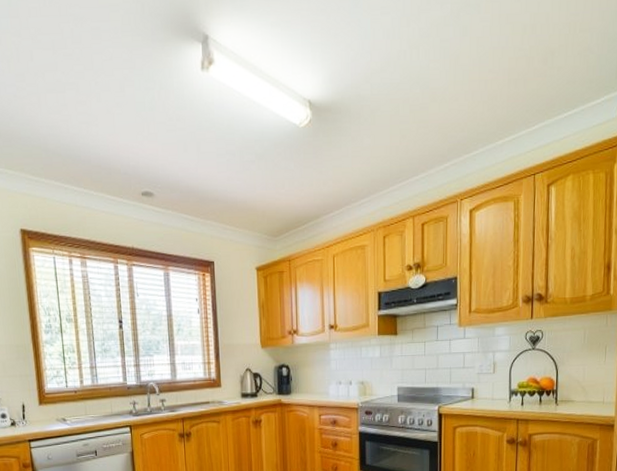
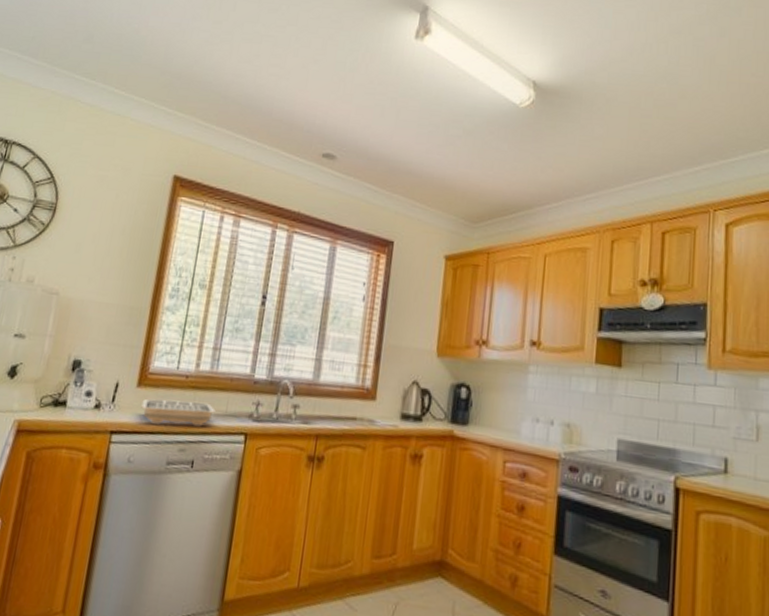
dish rack: none [46,408,104,430] -> present [141,398,215,427]

